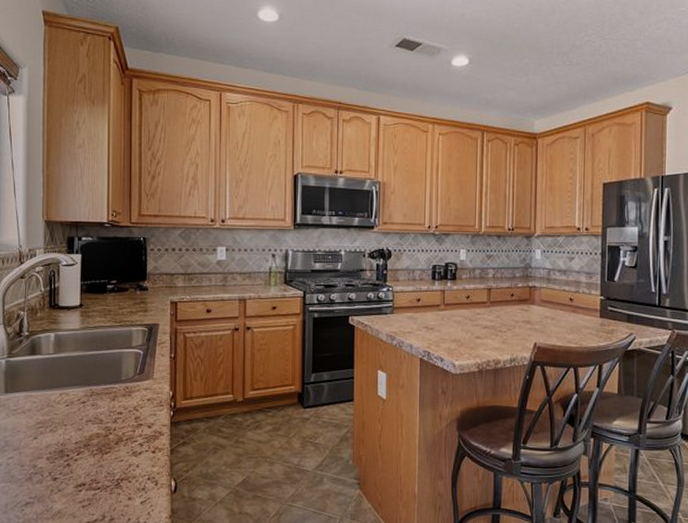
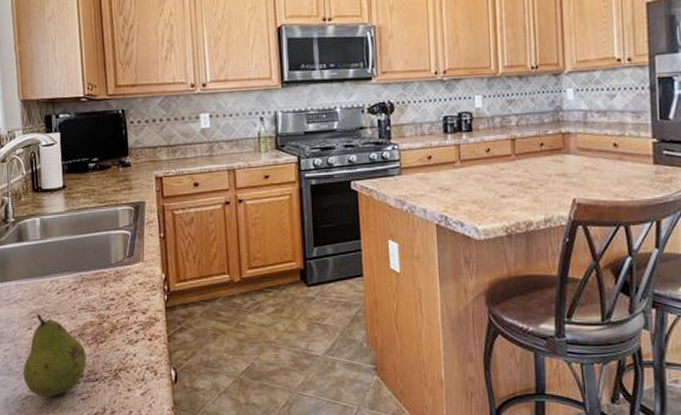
fruit: none [25,424,90,504] -> present [23,313,87,397]

